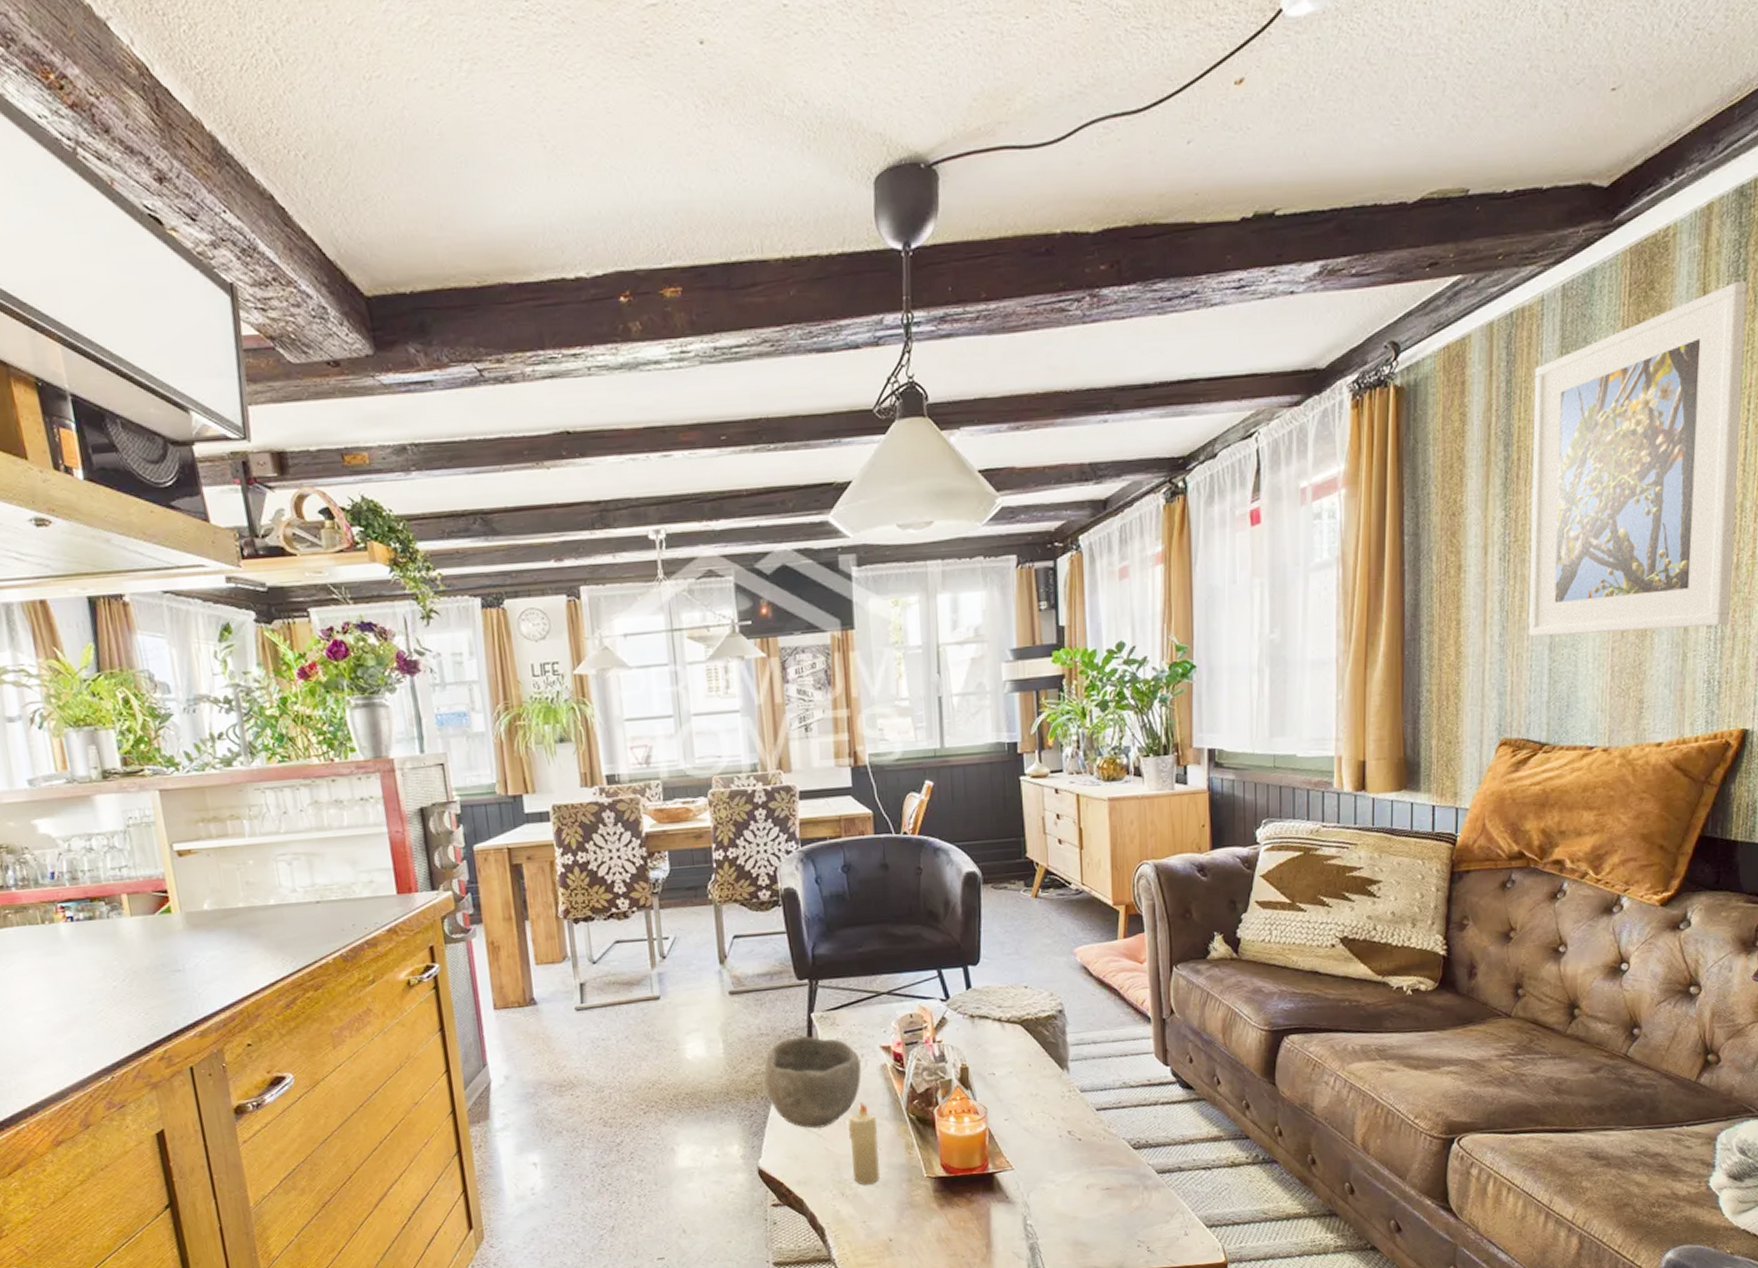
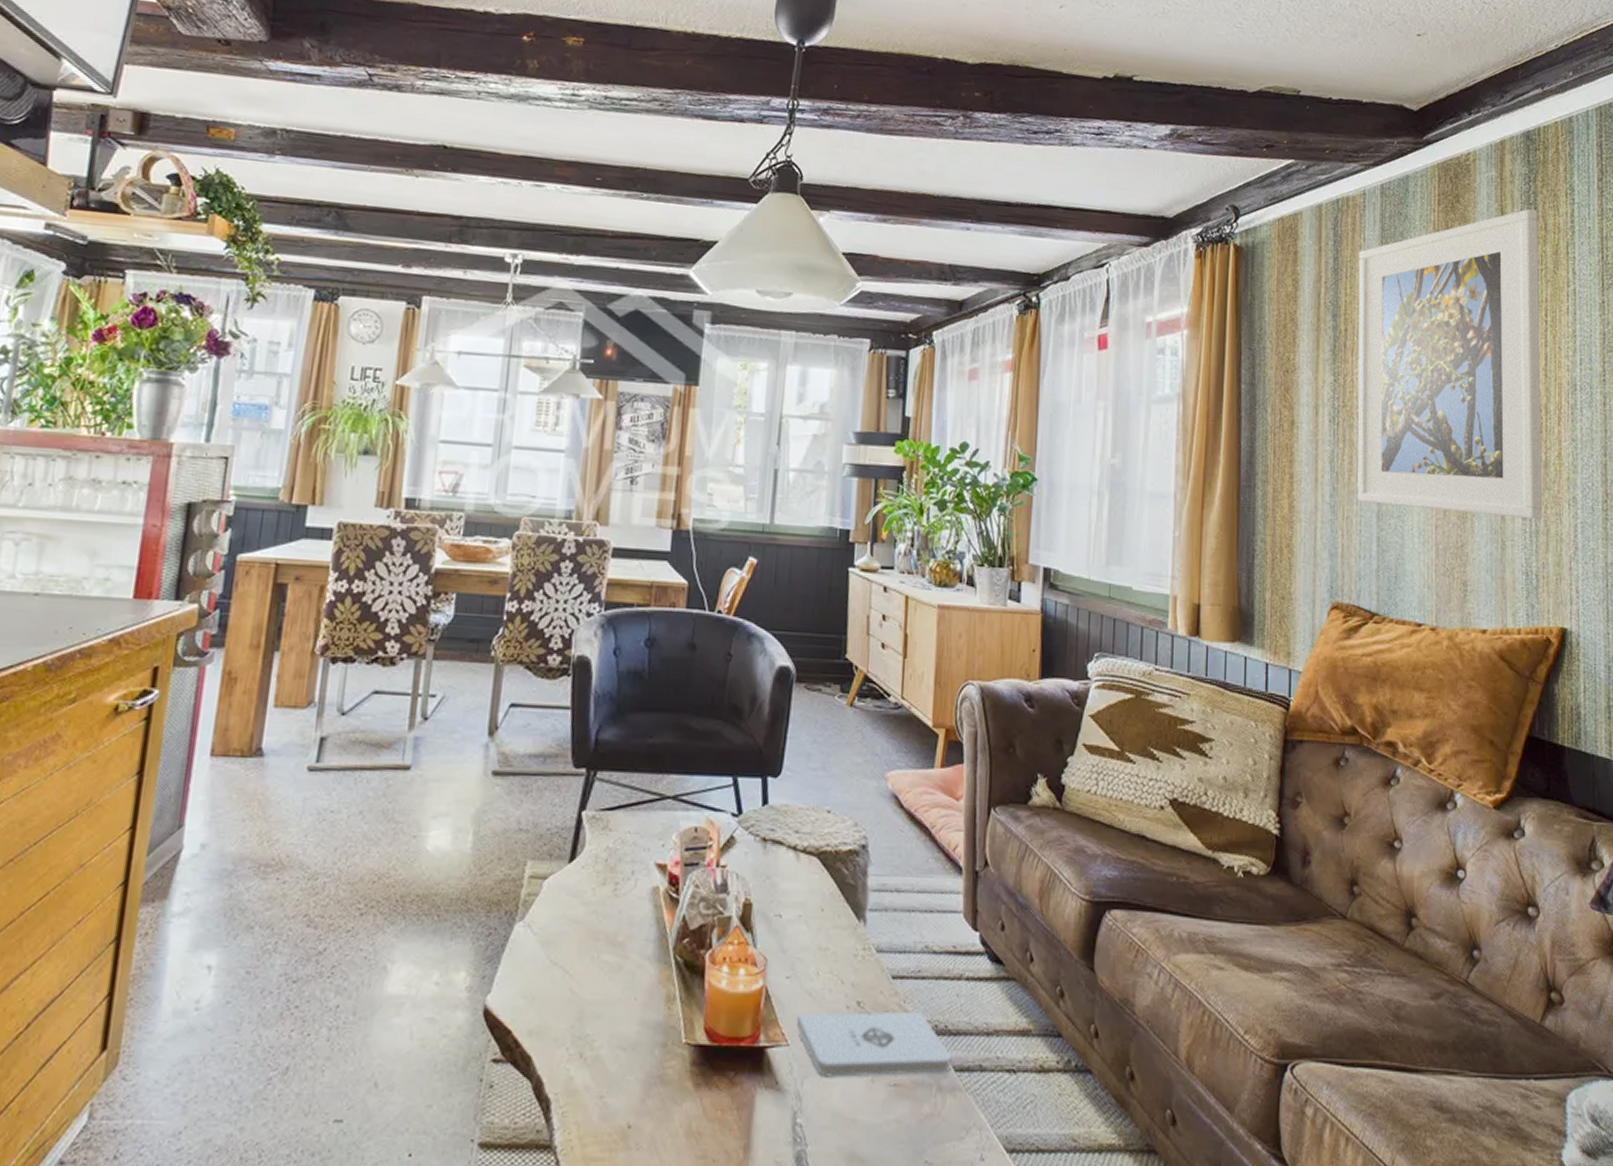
bowl: present [764,1036,861,1129] -> none [512,839,630,963]
candle: present [848,1102,881,1185] -> none [598,933,636,1046]
notepad: none [1018,1132,1154,1189] -> present [797,1011,952,1078]

